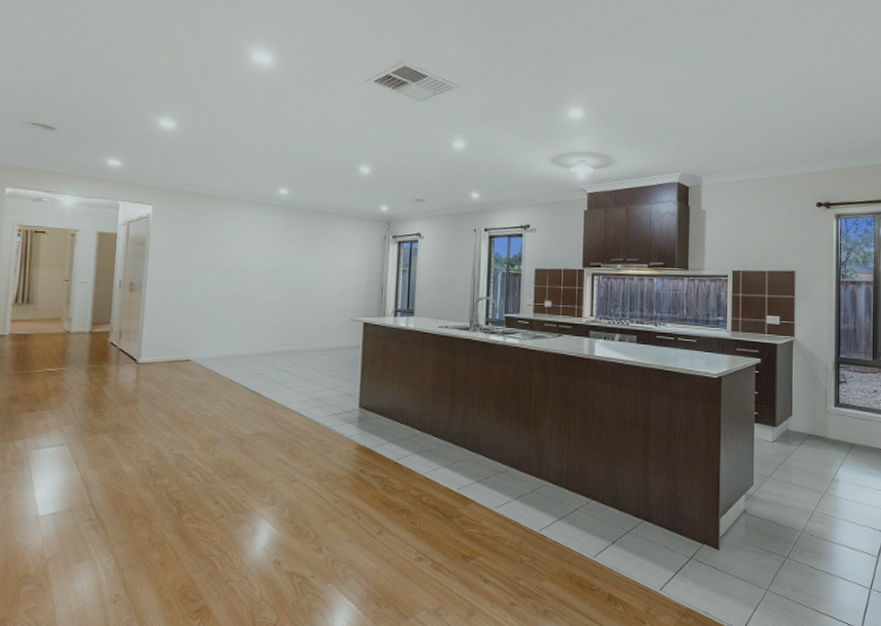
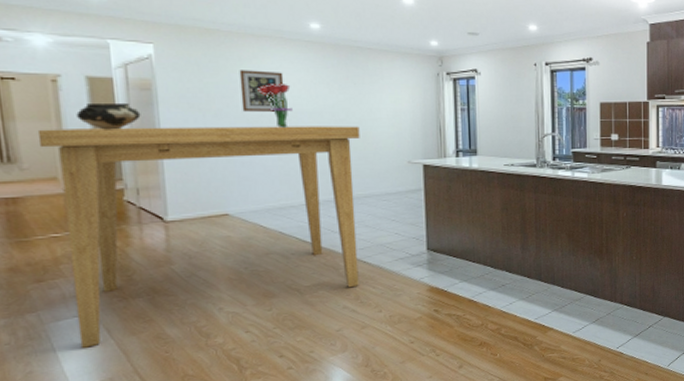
dining table: none [52,276,311,477] -> present [37,126,360,348]
ceramic pot: none [84,254,134,279] -> present [76,102,141,130]
wall art: none [214,229,252,268] -> present [239,70,286,112]
bouquet: none [229,242,257,282] -> present [257,84,293,128]

